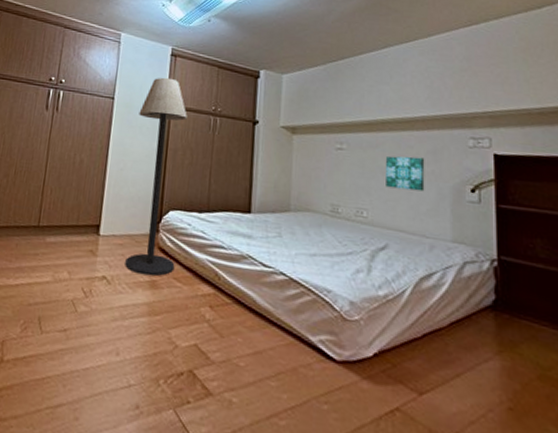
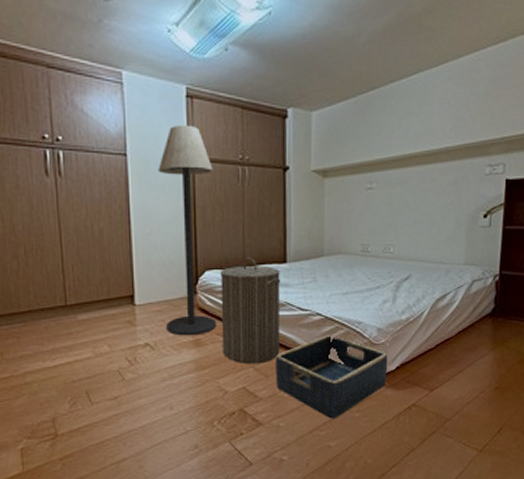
laundry hamper: none [178,202,244,320] -> present [220,257,281,365]
basket: none [231,299,363,407] -> present [275,335,388,419]
wall art: present [386,155,425,192] -> none [411,189,447,222]

